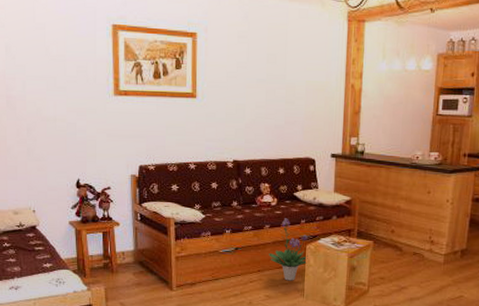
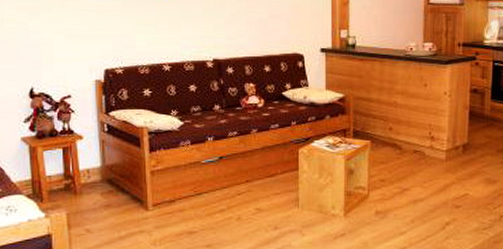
potted plant: present [269,218,308,281] -> none [258,120,301,190]

